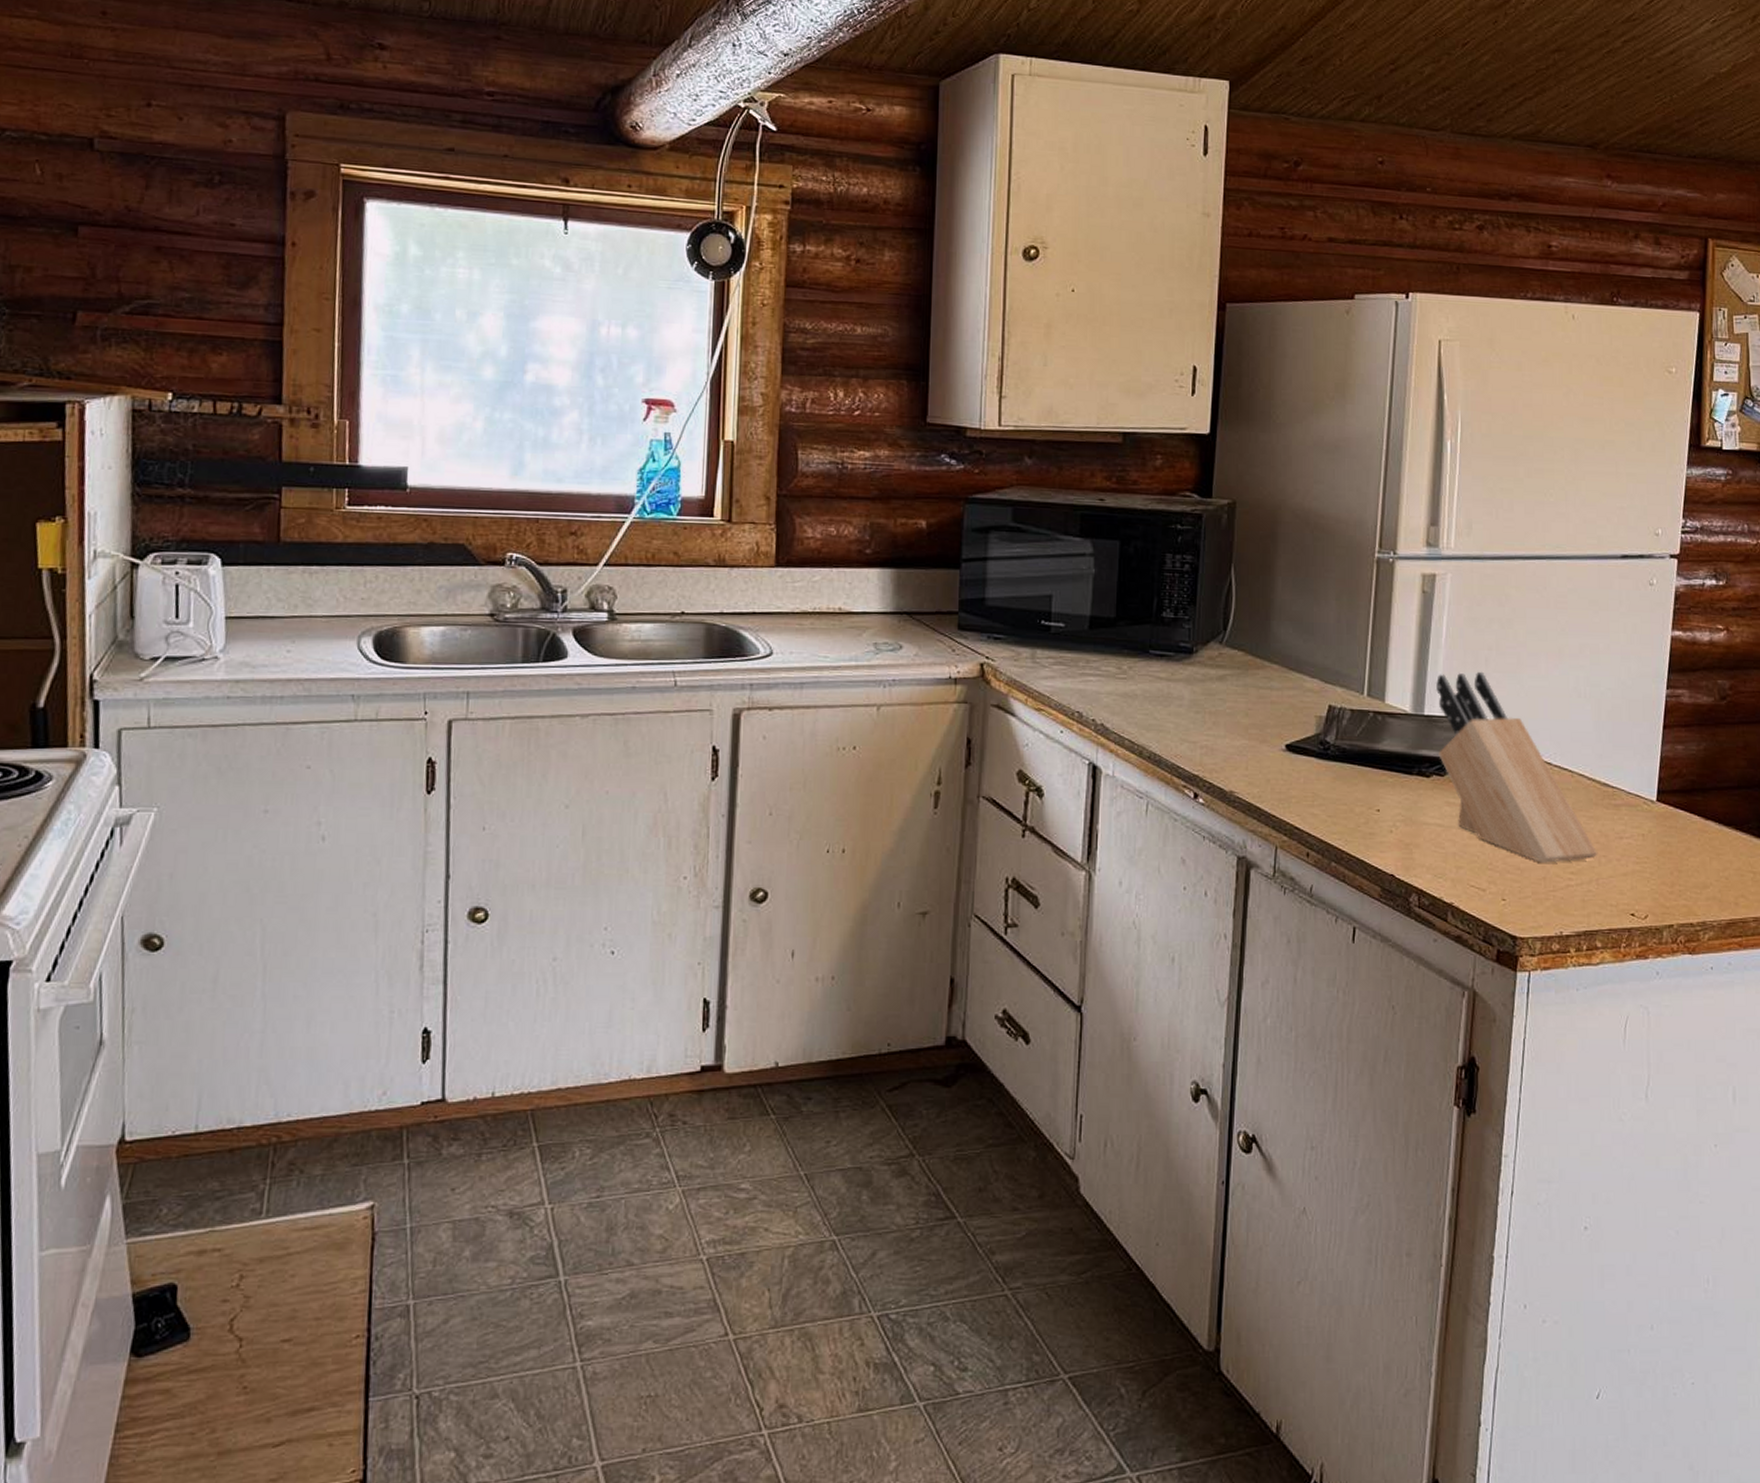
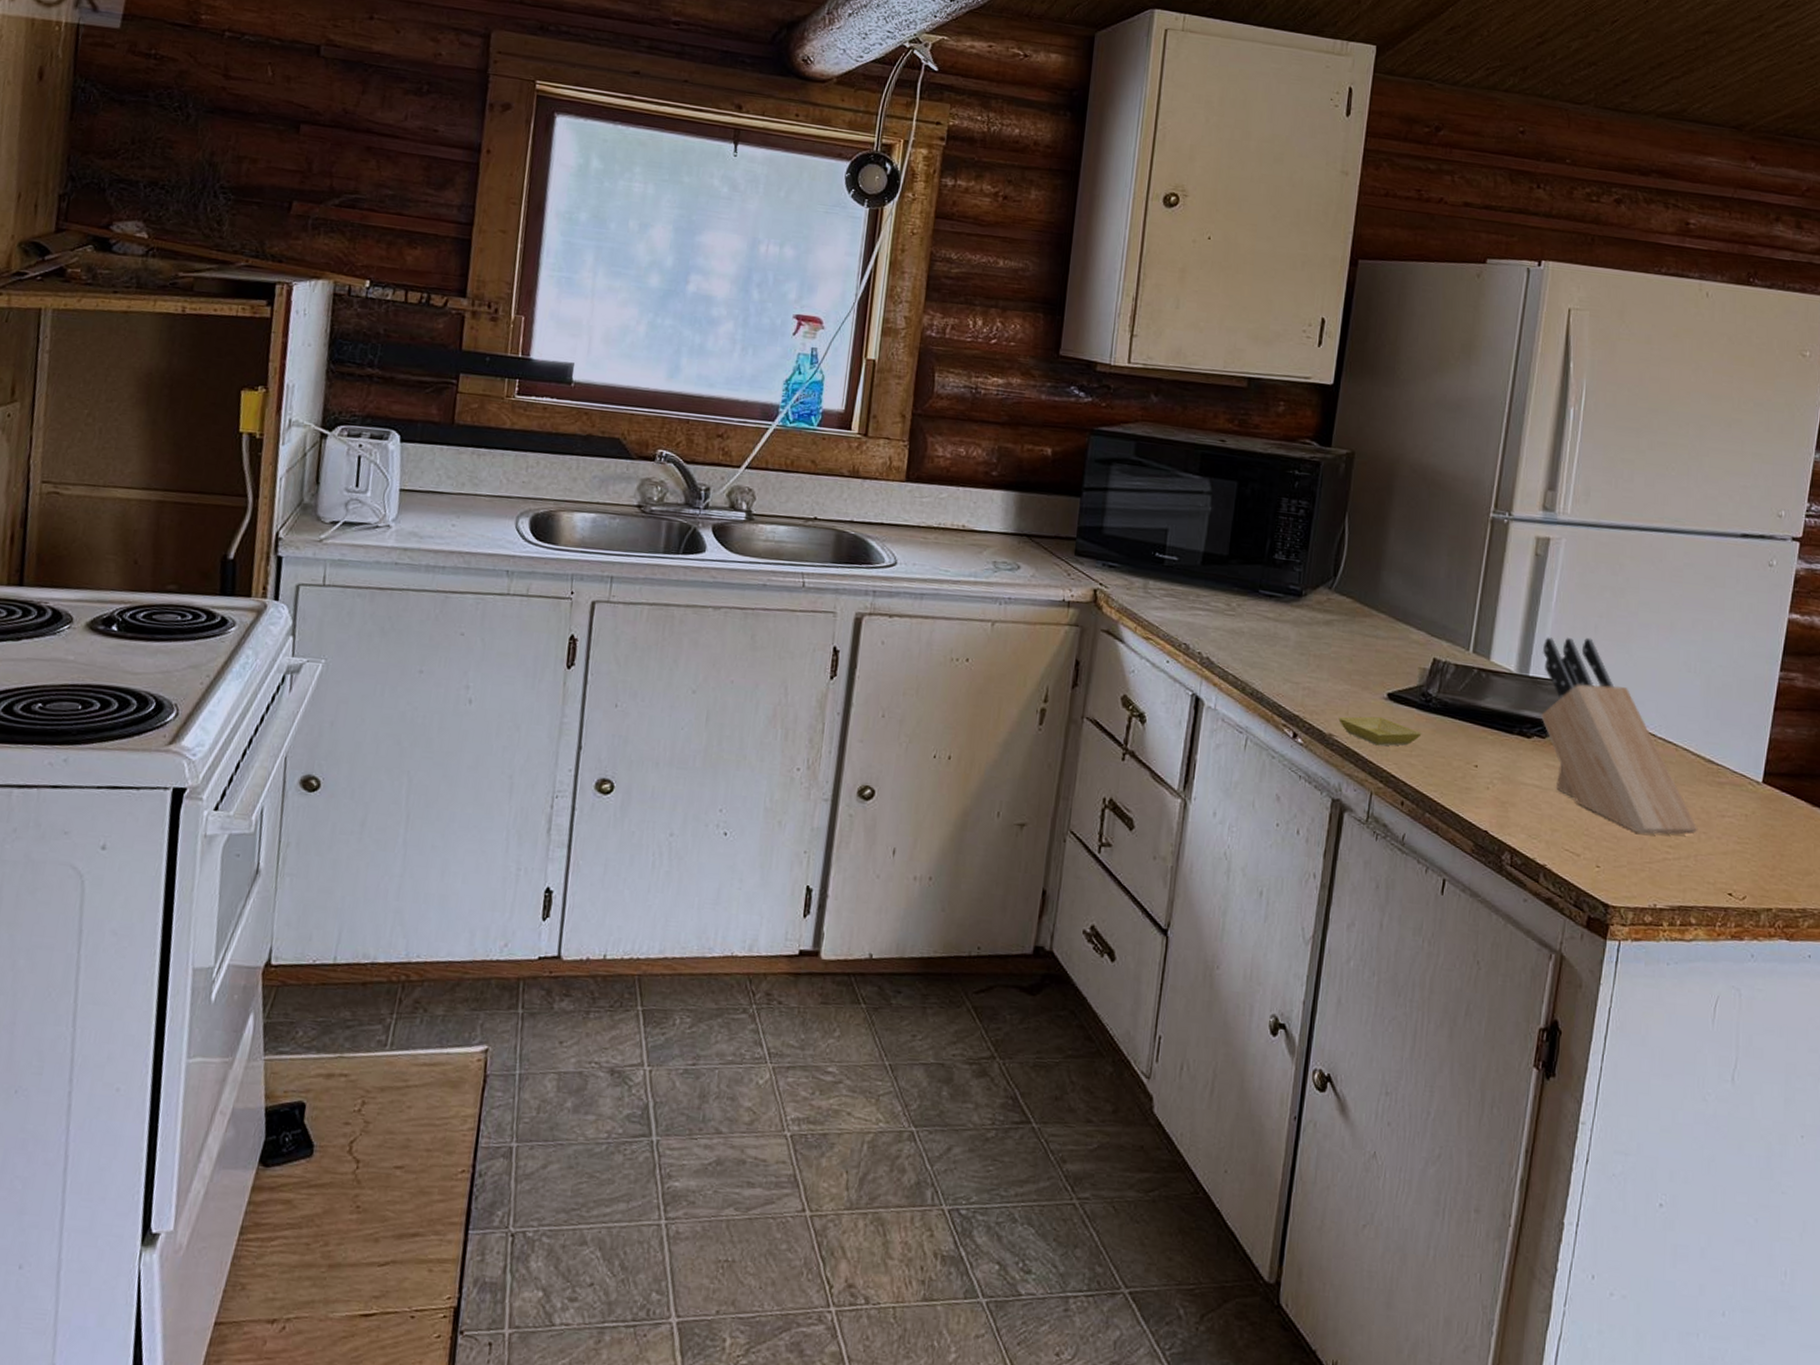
saucer: none [1238,770,1322,799] -> present [1338,716,1422,746]

